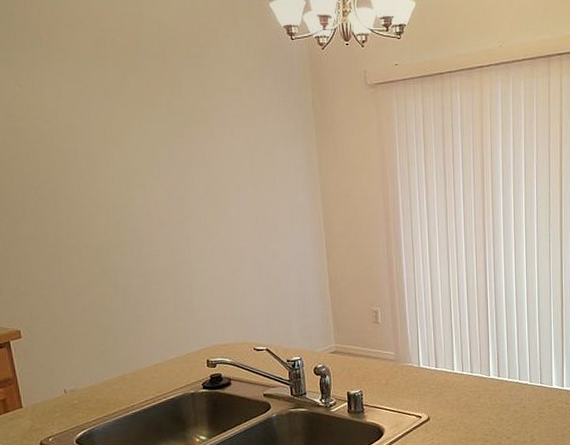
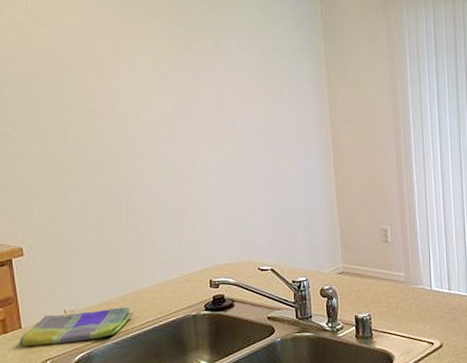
dish towel: none [20,386,134,426] -> present [19,307,134,348]

